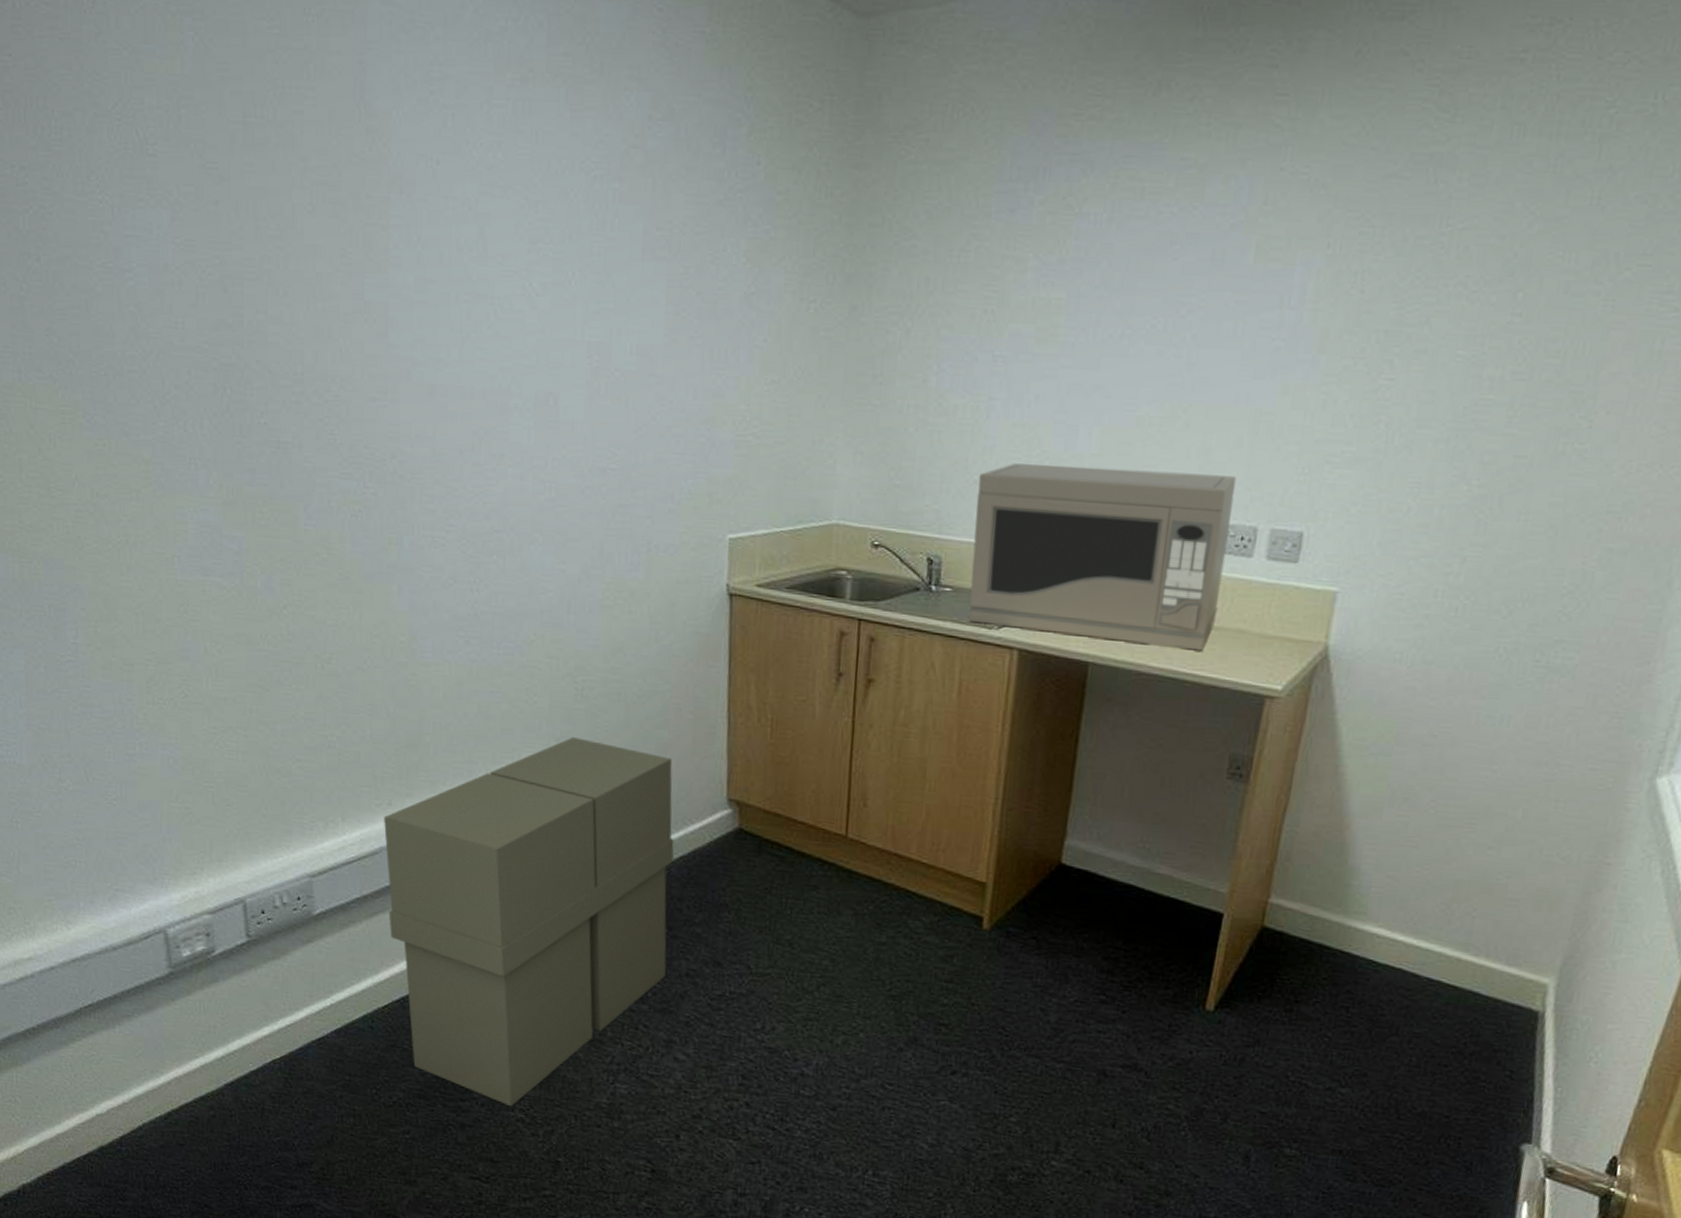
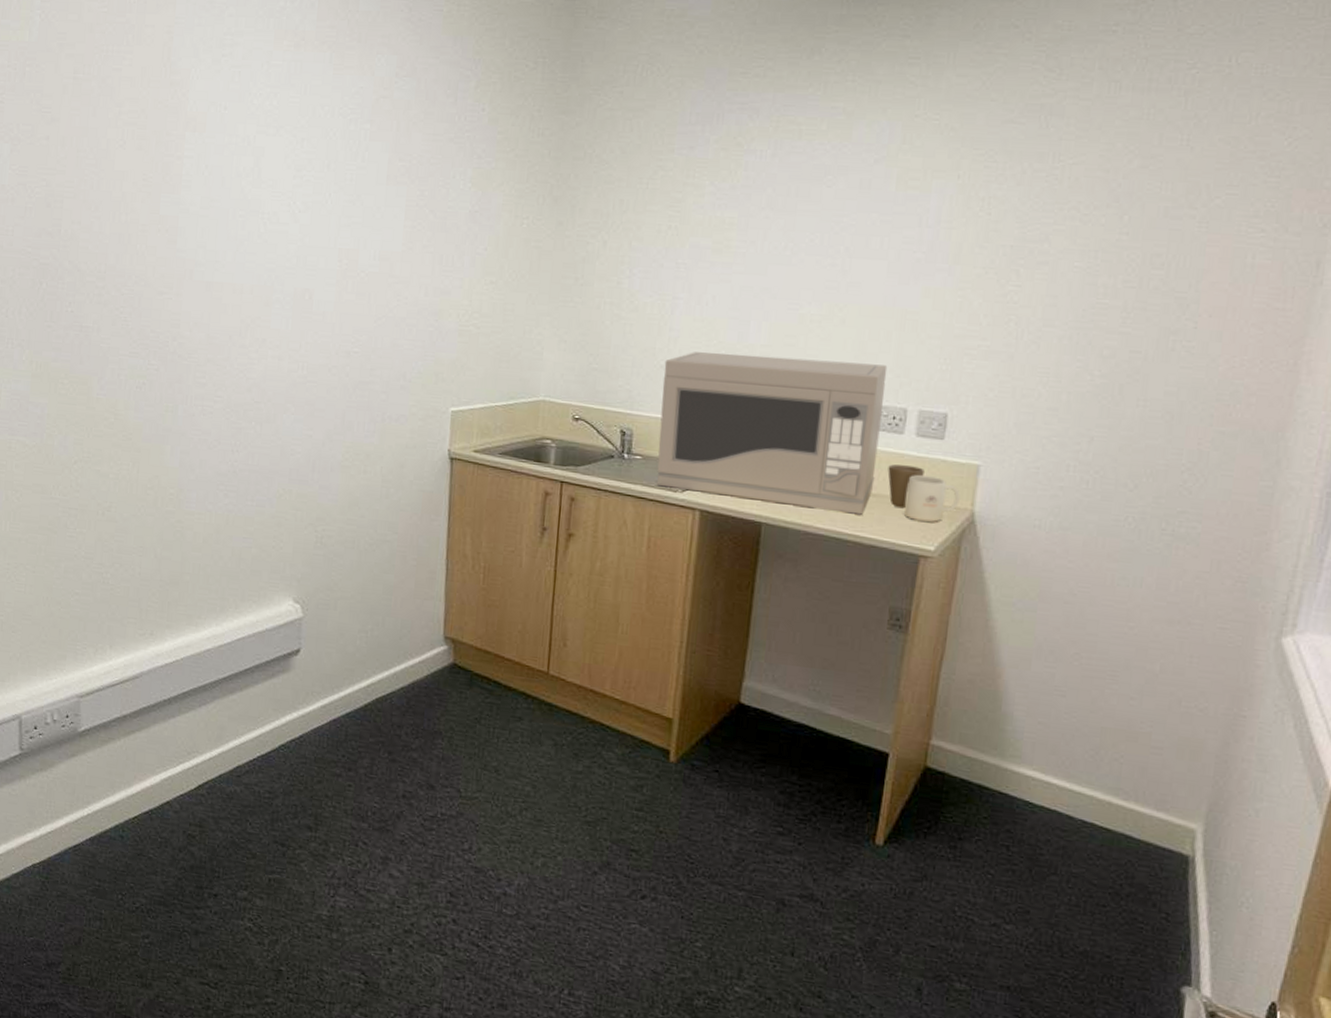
cardboard boxes: present [384,737,674,1107] -> none [143,579,397,916]
mug: none [1232,592,1275,643] -> present [887,464,925,509]
mug: none [1249,604,1314,658] -> present [903,475,960,522]

